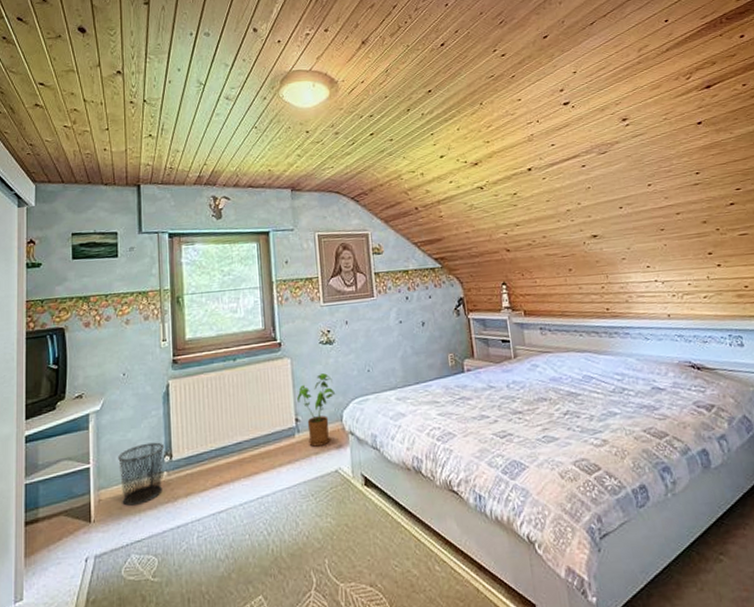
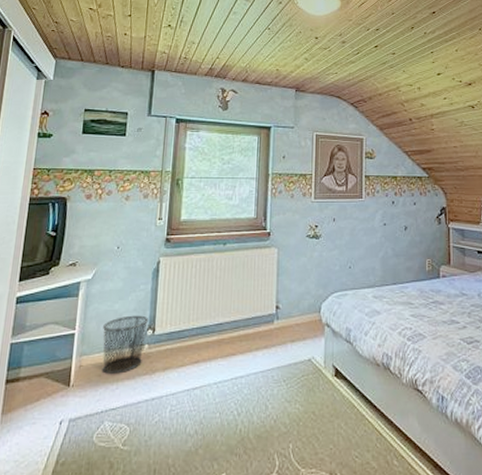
house plant: present [297,373,336,447] -> none [280,266,317,335]

